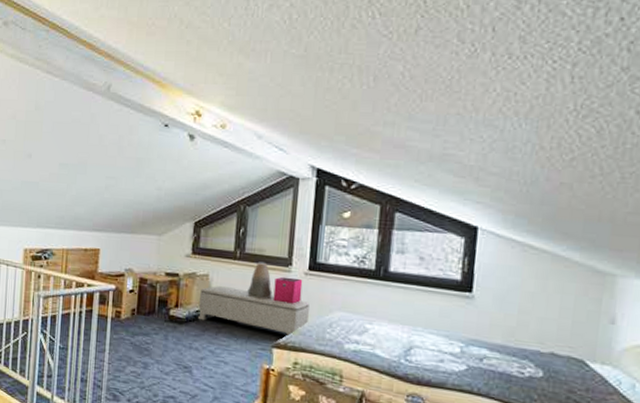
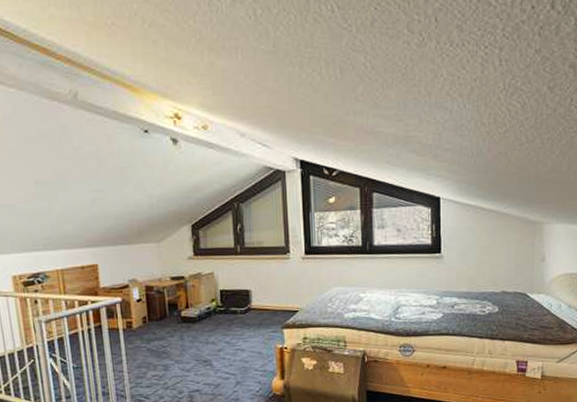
bench: present [197,286,310,335] -> none [208,281,311,316]
decorative urn: present [247,262,272,299] -> none [252,253,276,288]
storage bin: present [273,276,303,304] -> none [276,263,302,288]

